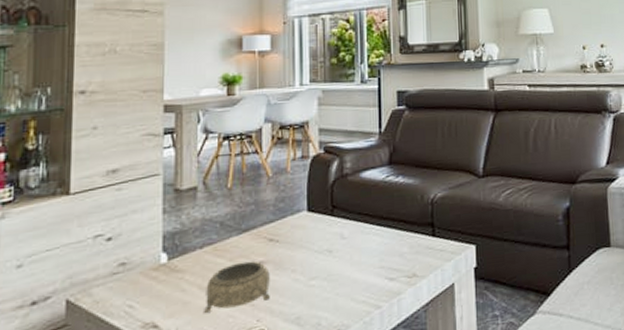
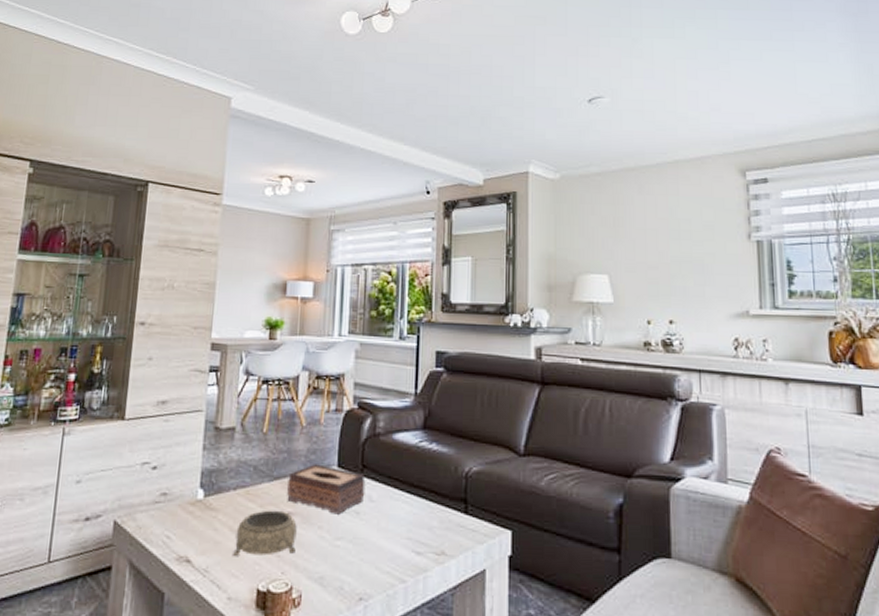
tissue box: none [257,211,336,256] -> present [287,464,366,515]

